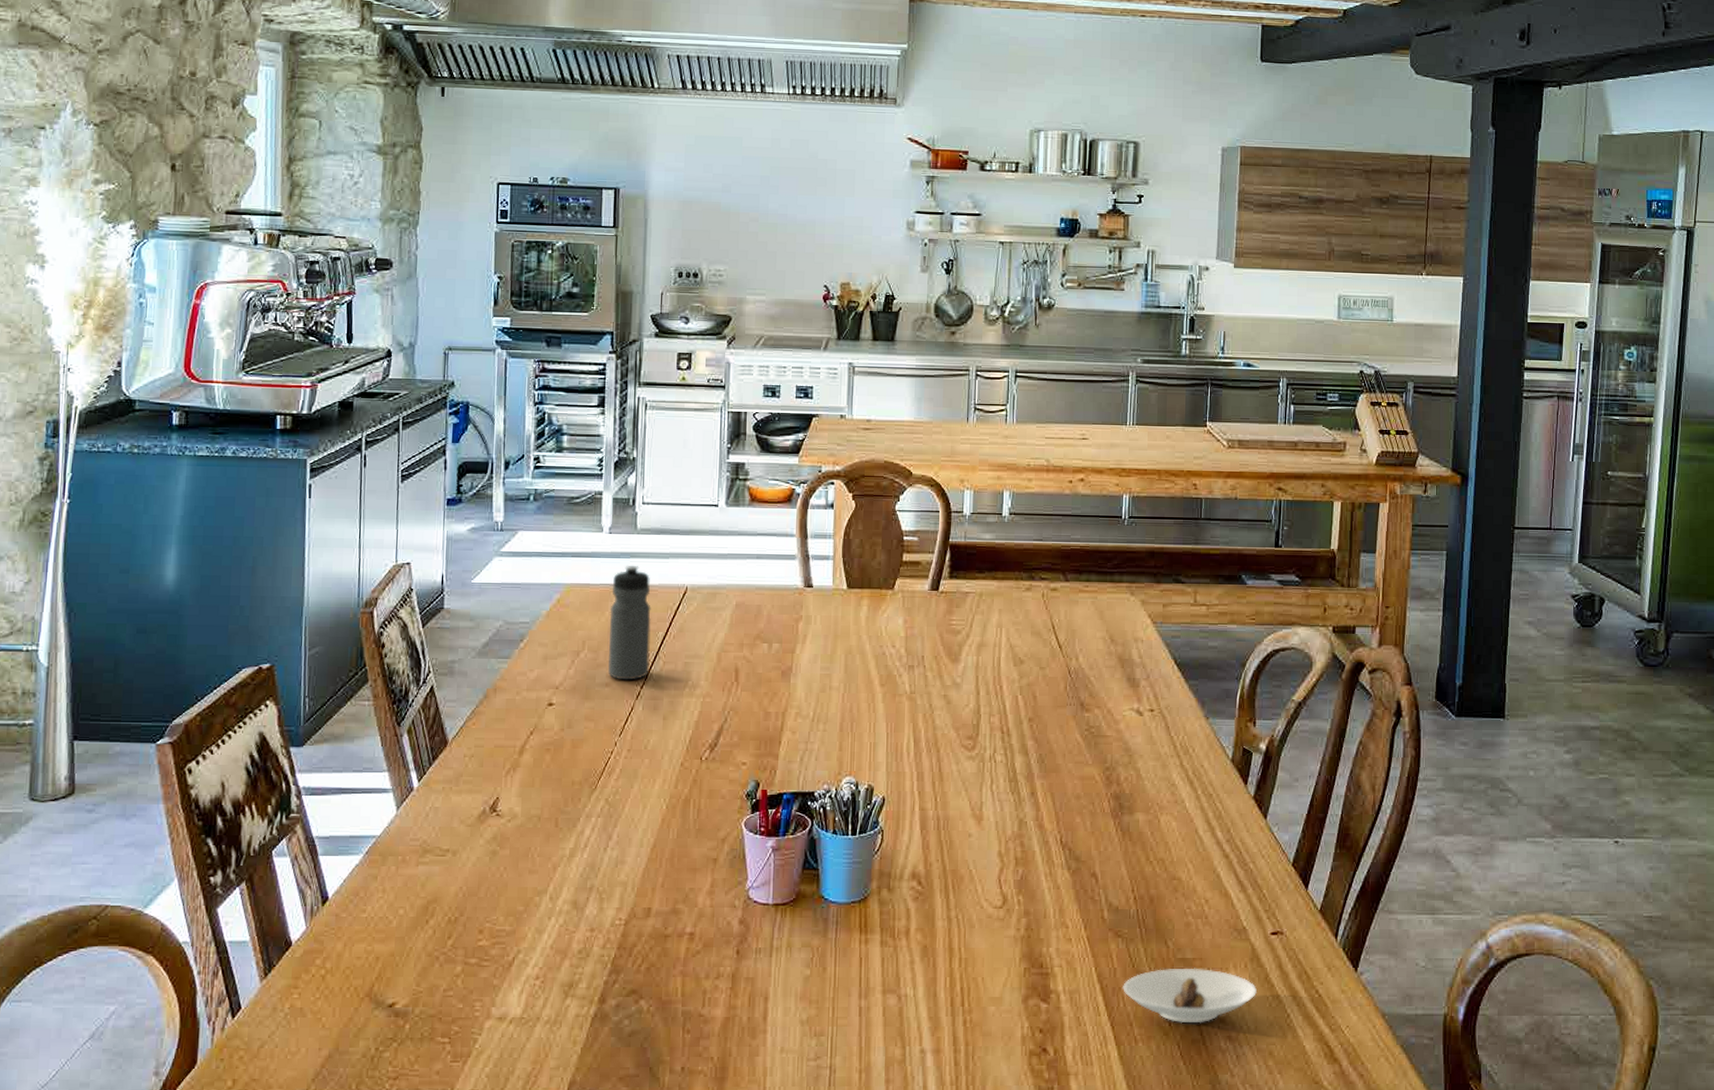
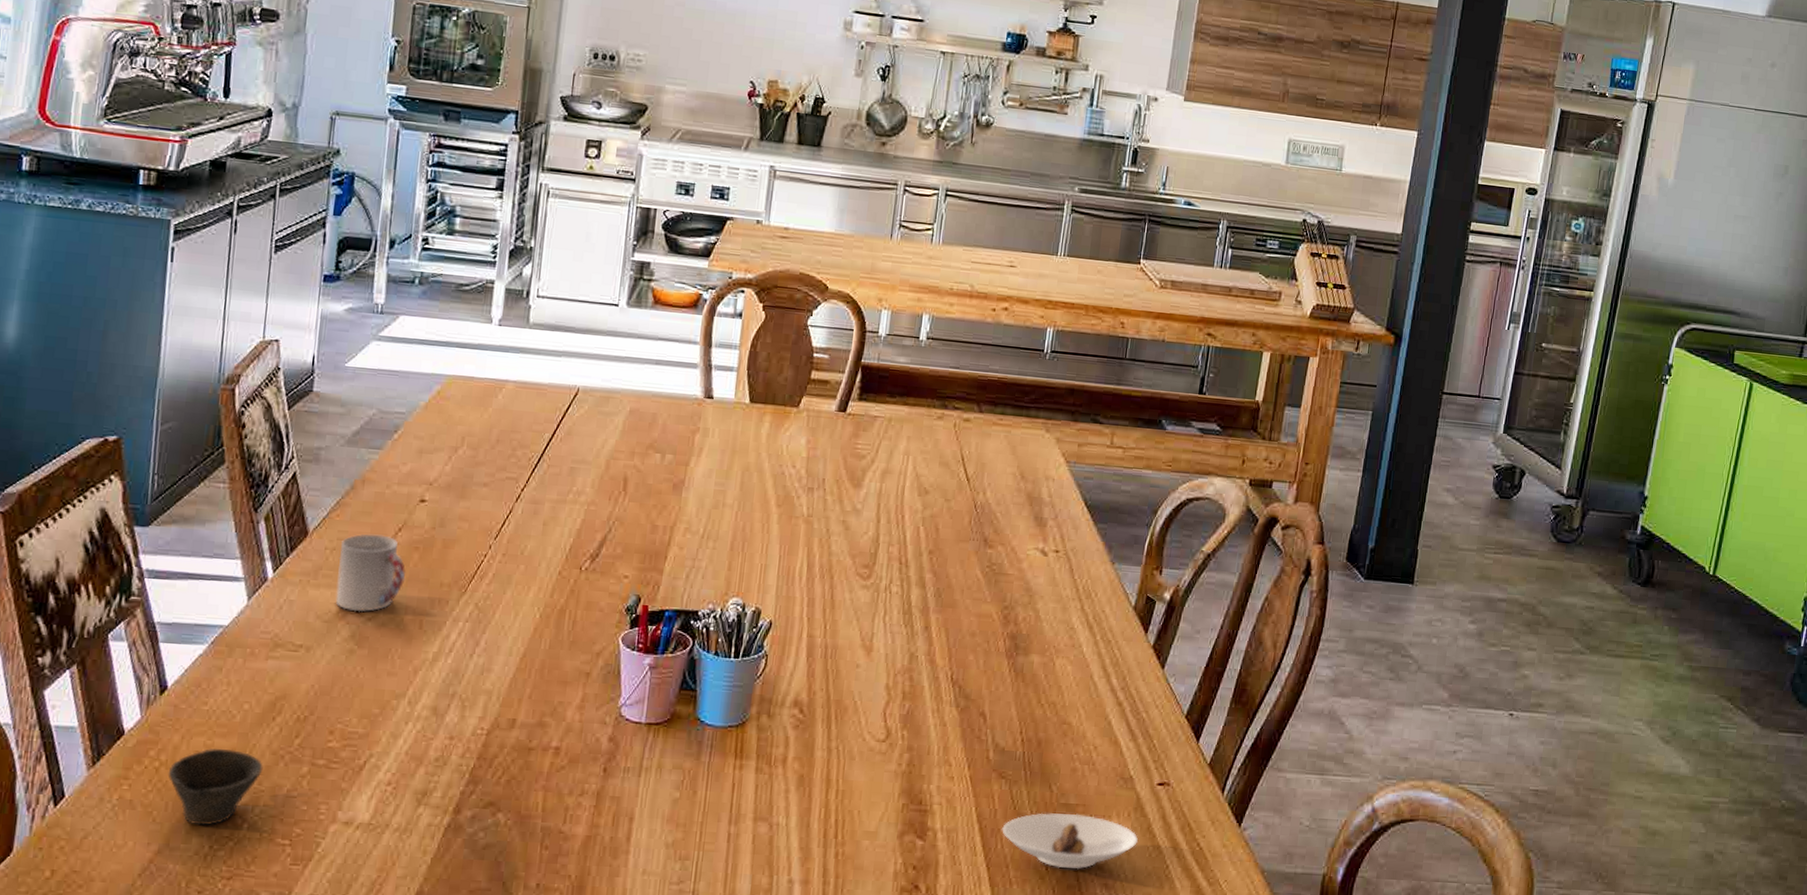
cup: none [333,953,420,1029] -> present [168,748,263,826]
cup: none [476,739,540,815] -> present [335,534,406,613]
water bottle: present [608,565,651,680] -> none [487,360,540,482]

